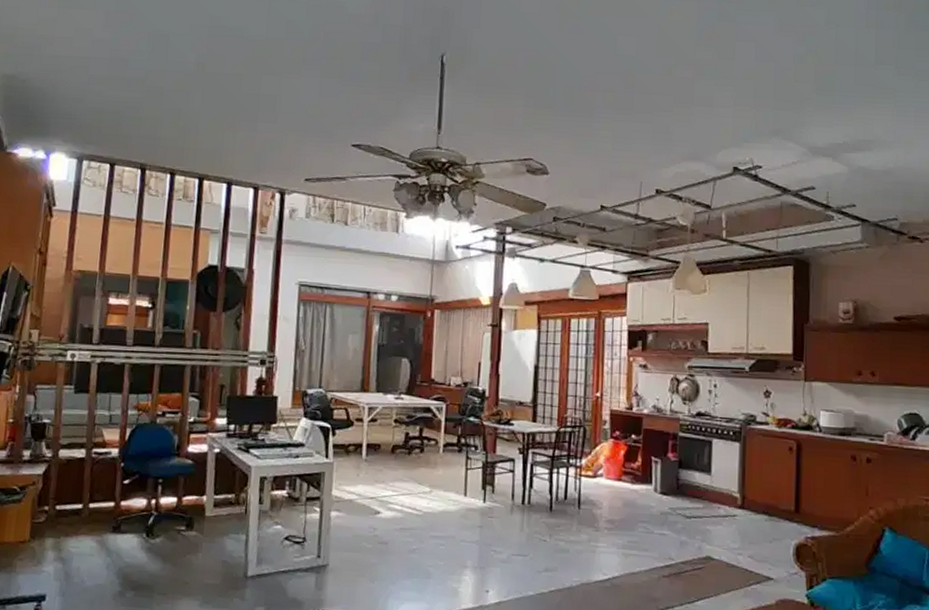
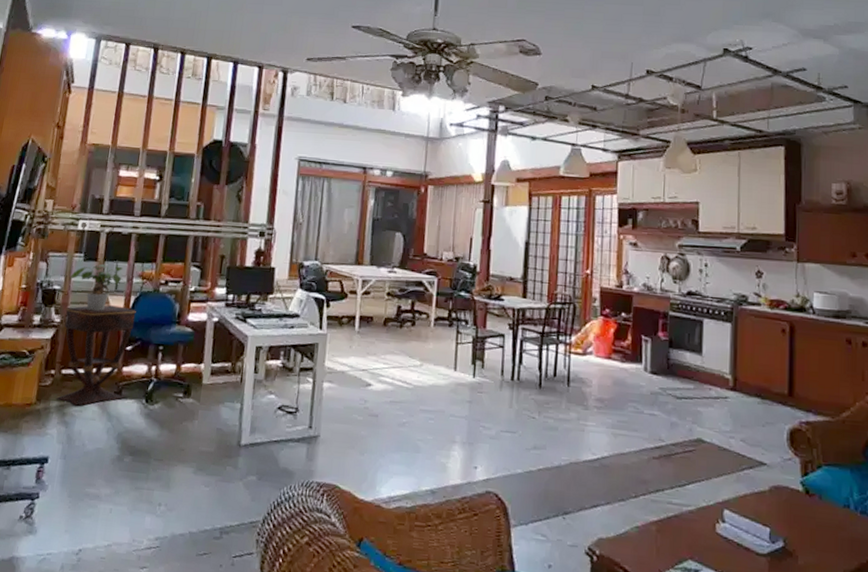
side table: none [52,438,133,542] -> present [57,305,136,406]
potted plant: none [61,396,121,445] -> present [70,264,126,311]

